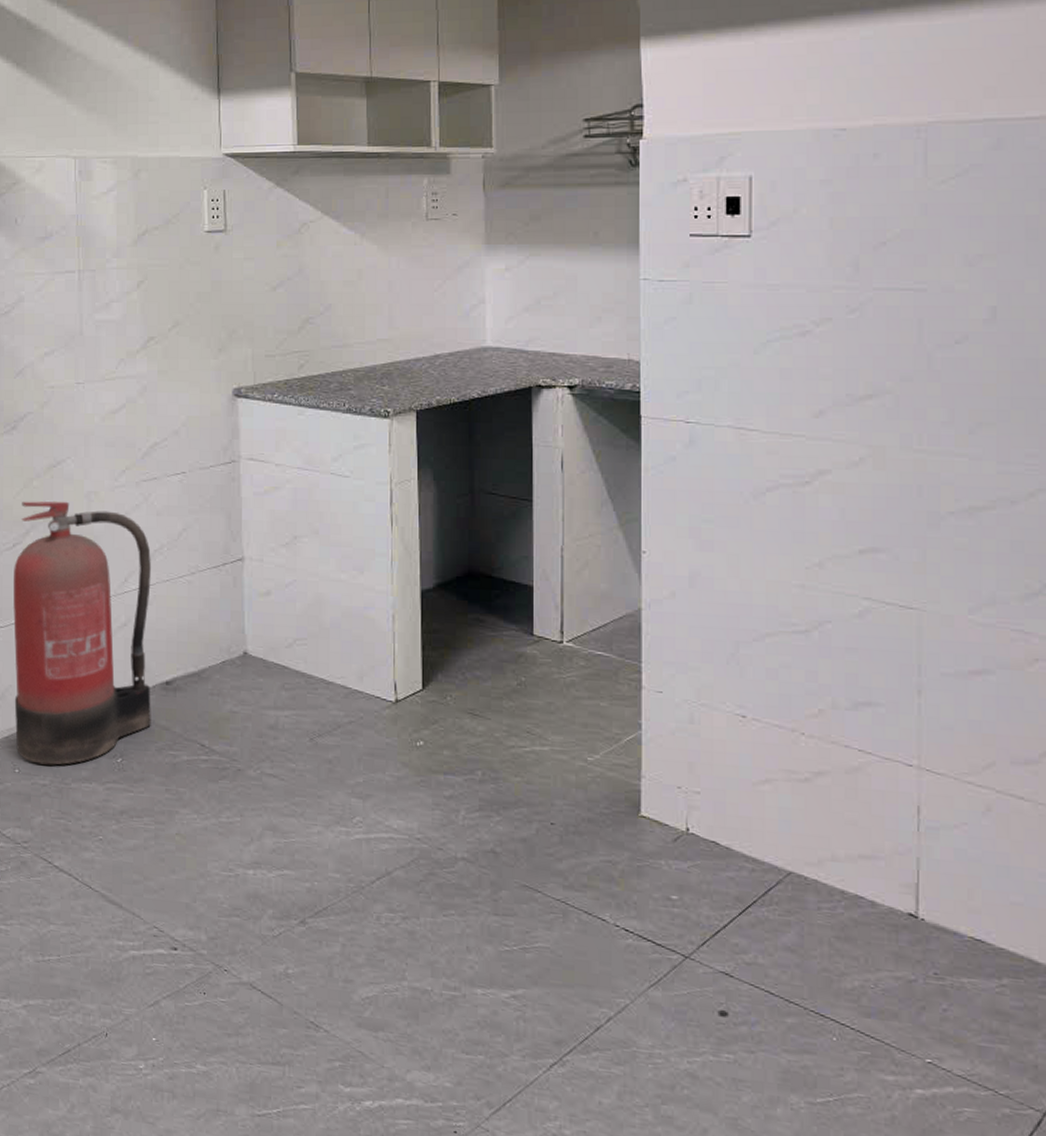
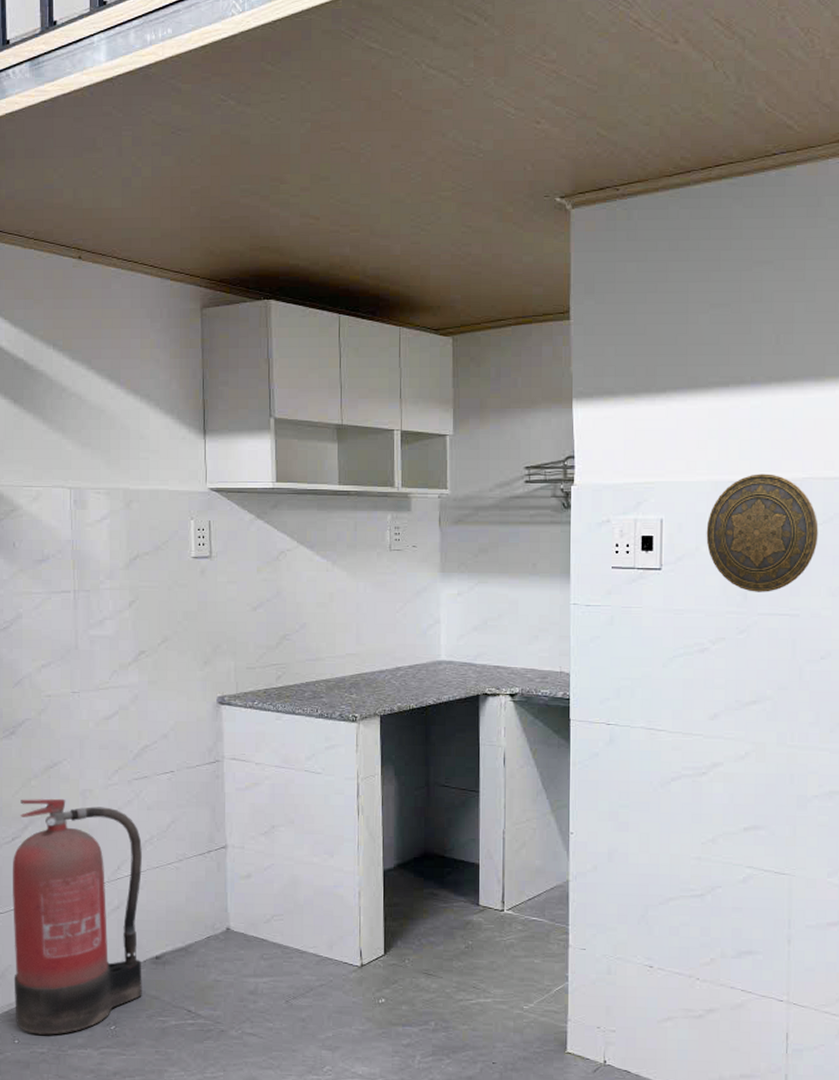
decorative plate: none [806,118,950,263] -> present [706,473,819,592]

